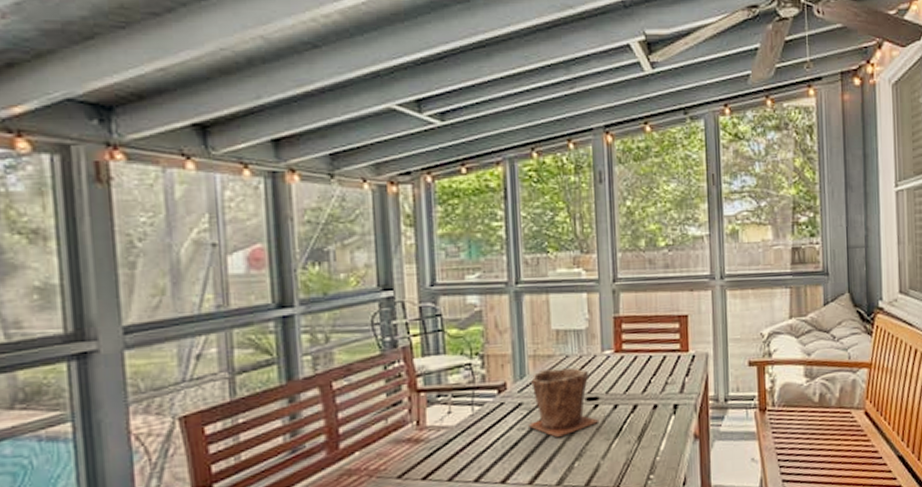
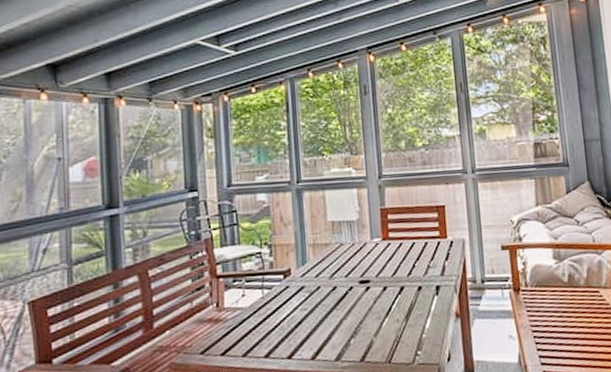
plant pot: present [527,367,599,438] -> none [309,254,371,318]

